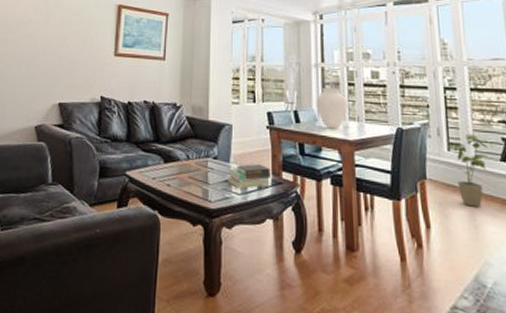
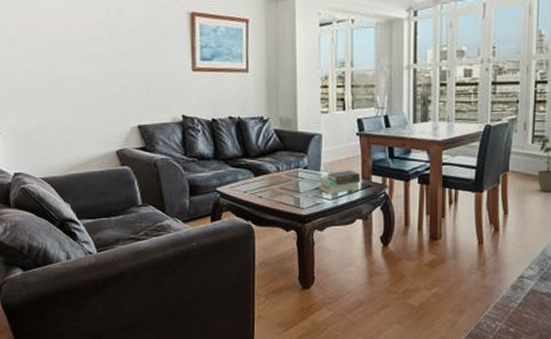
vase: present [316,87,348,129] -> none [407,89,439,131]

